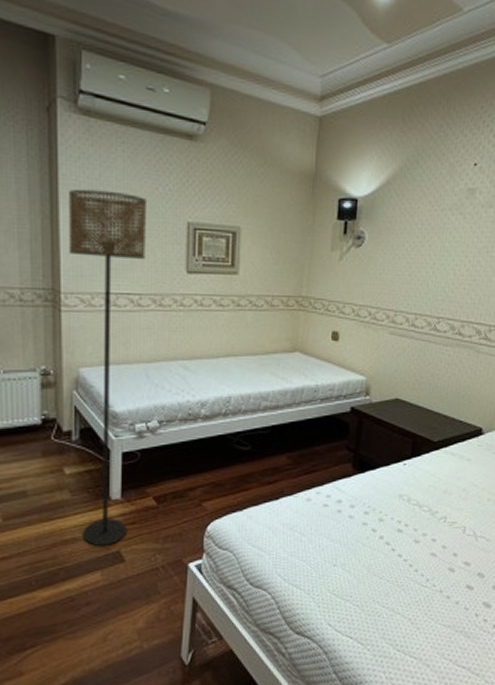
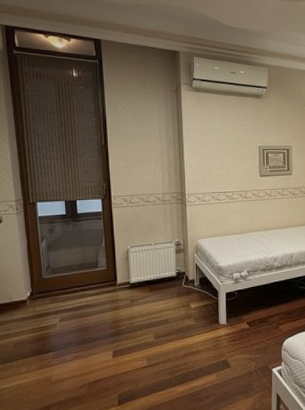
floor lamp: present [69,188,148,546] -> none [189,132,235,356]

